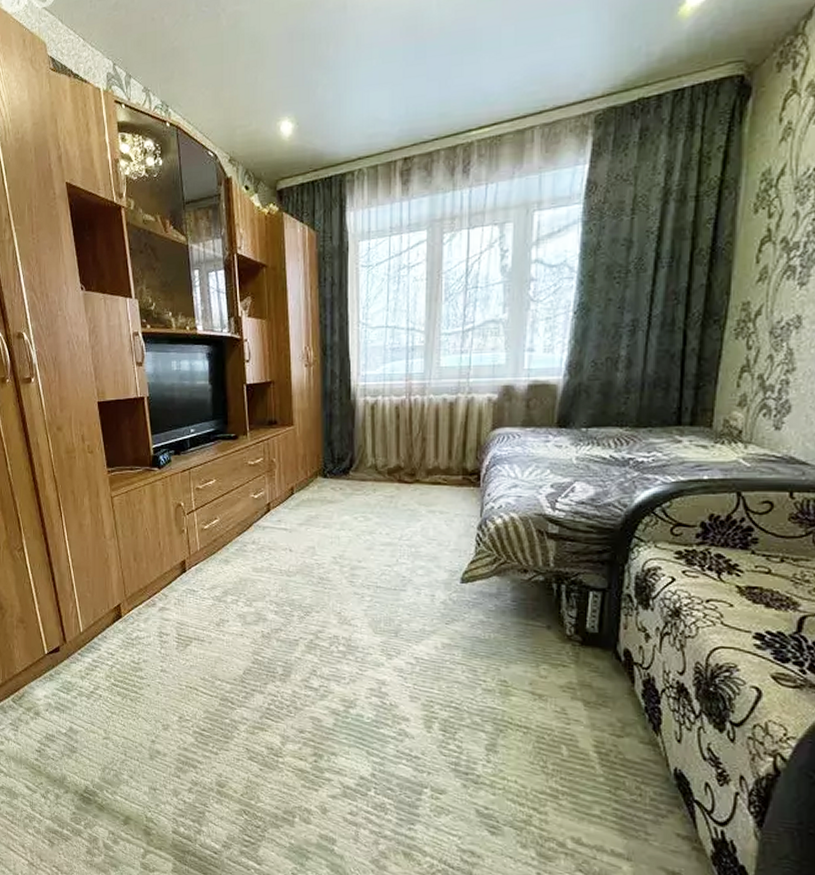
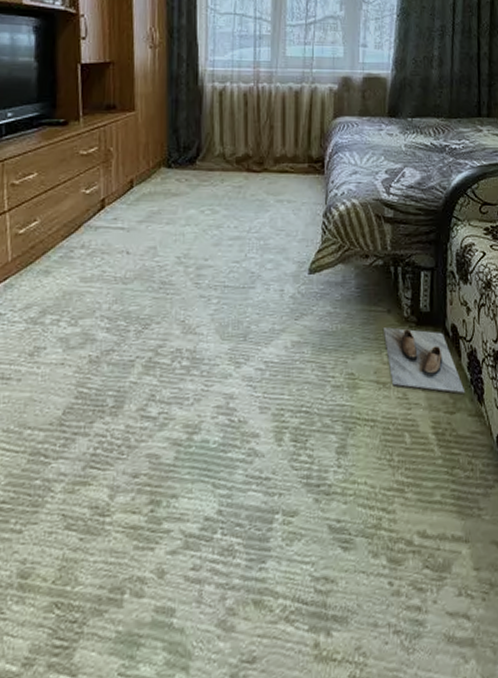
shoe: none [540,642,638,721] -> present [382,327,466,394]

